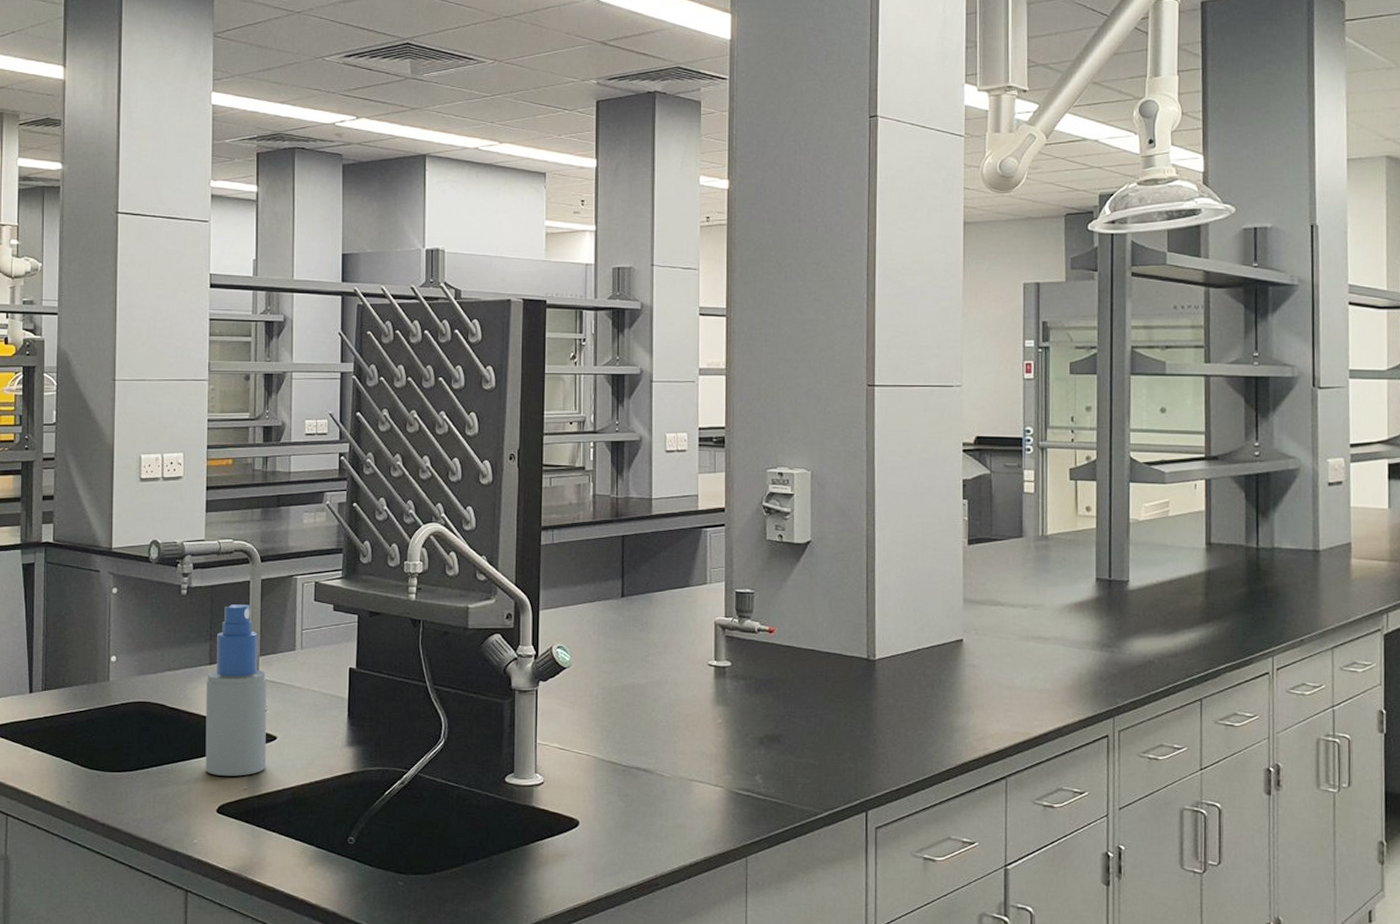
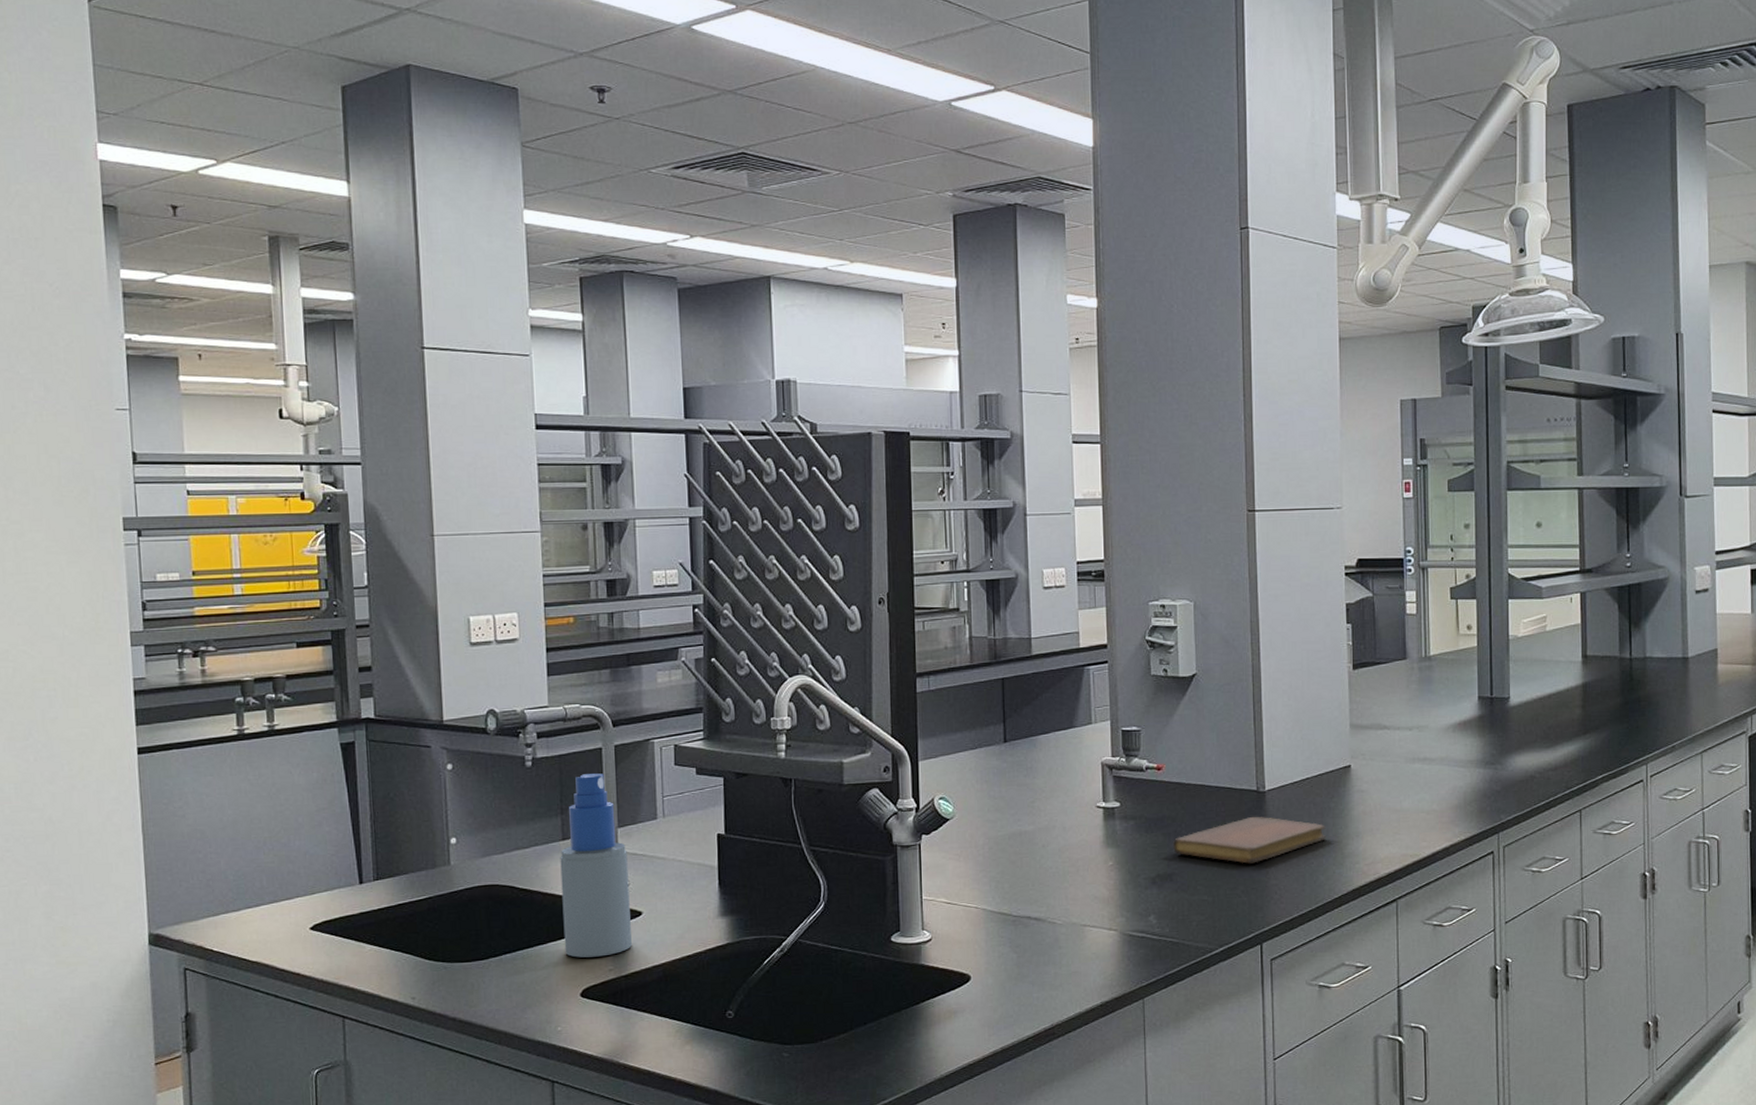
notebook: none [782,684,936,731] -> present [1173,816,1327,864]

